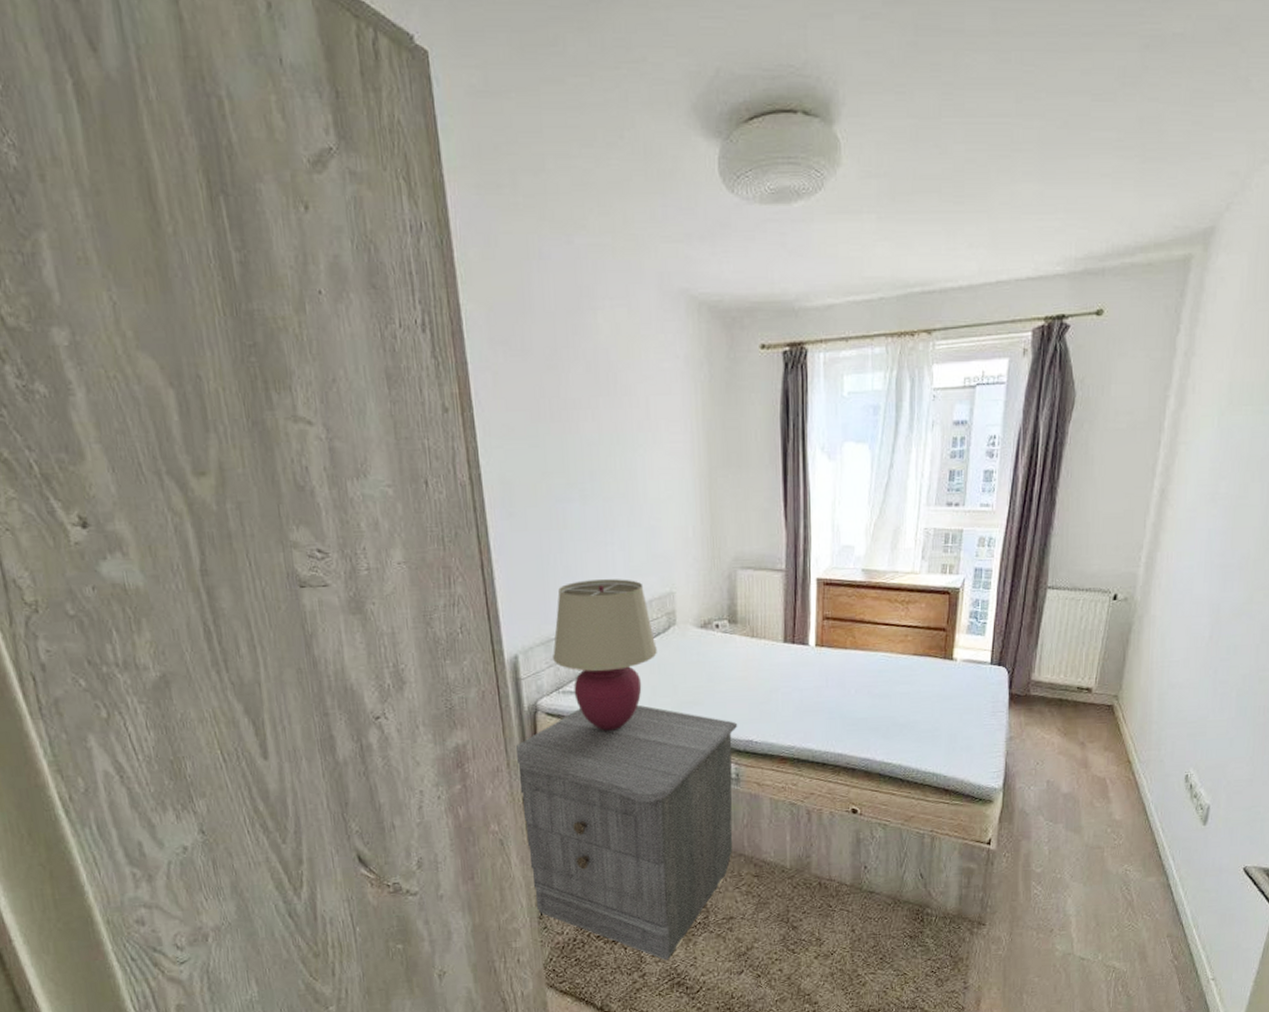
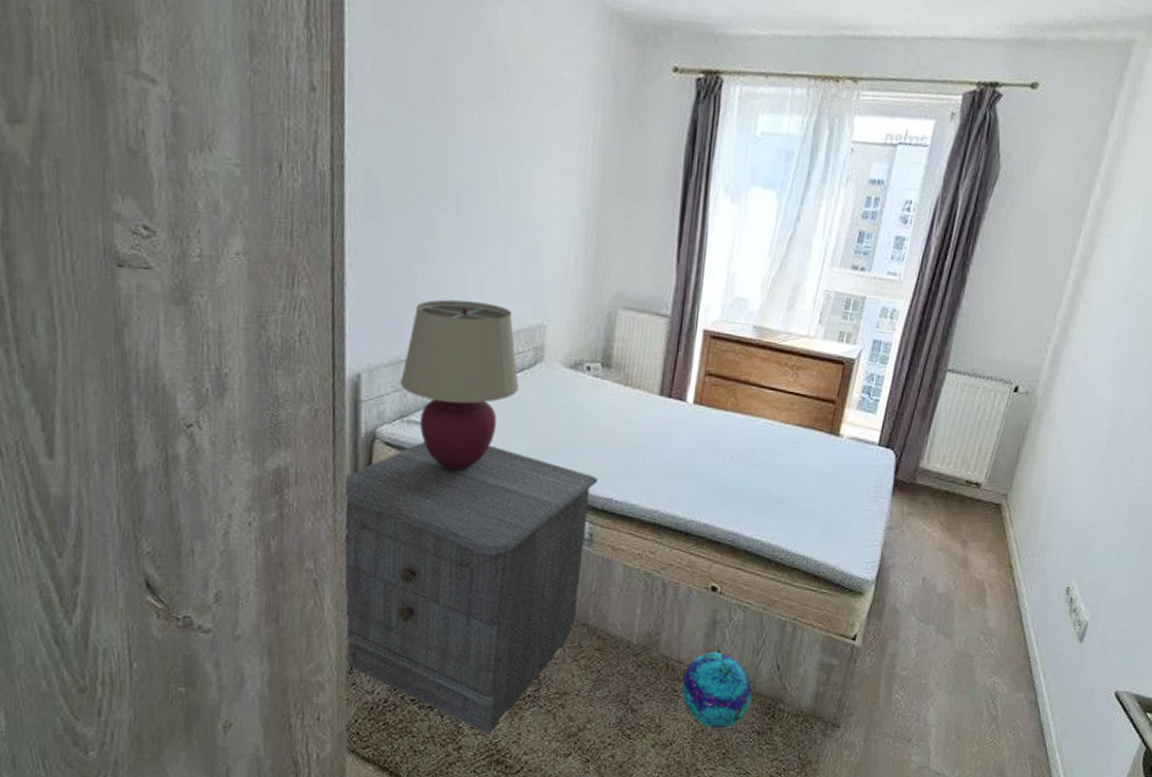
decorative ball: none [835,867,900,937] -> present [681,652,752,729]

